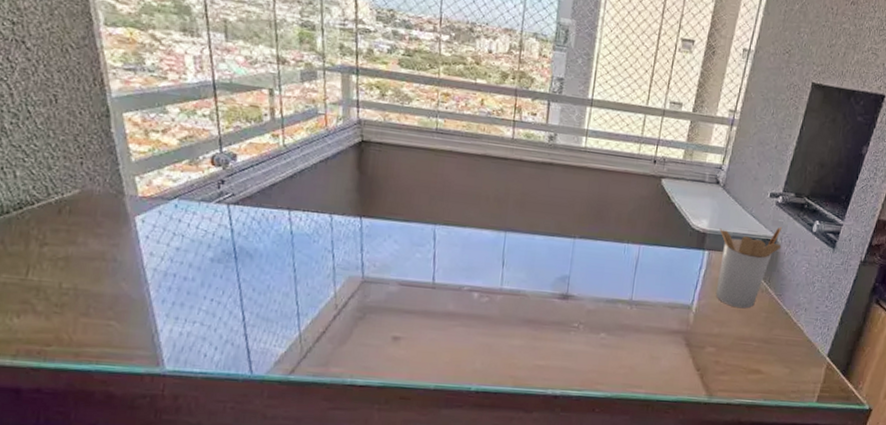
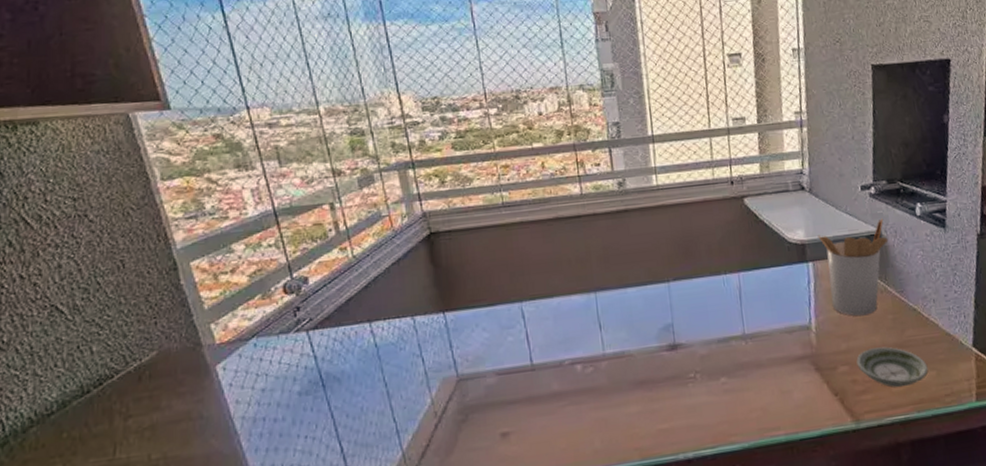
saucer: none [723,337,784,376] -> present [856,346,929,388]

